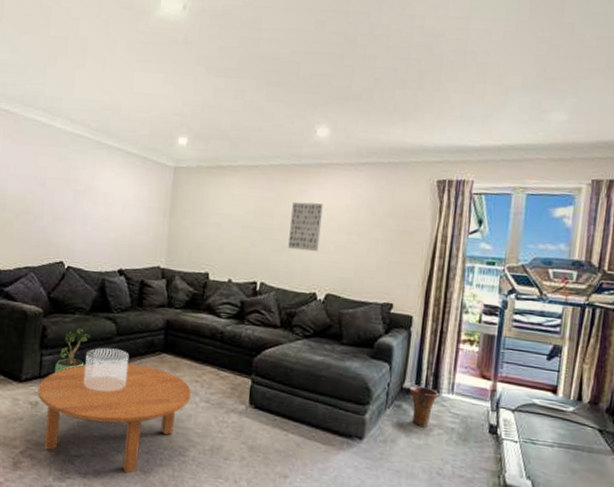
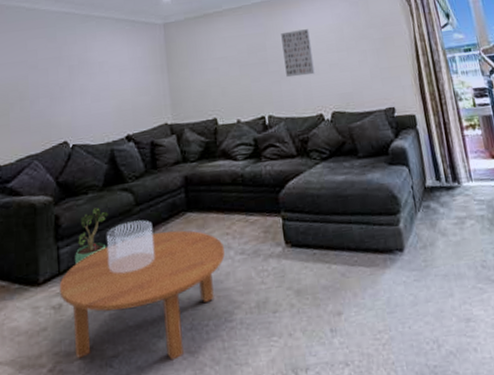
vase: present [409,386,438,428] -> none [432,180,462,223]

